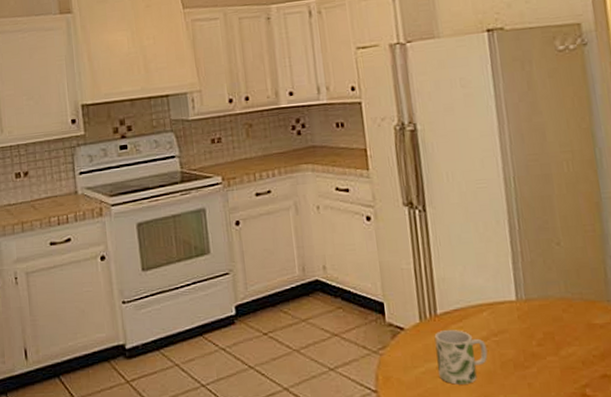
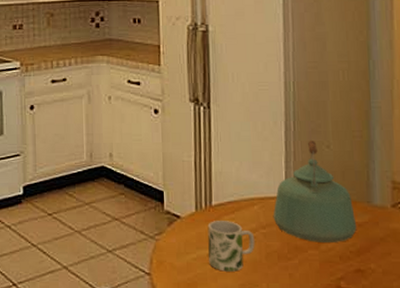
kettle: none [504,238,599,349] -> present [273,141,357,244]

